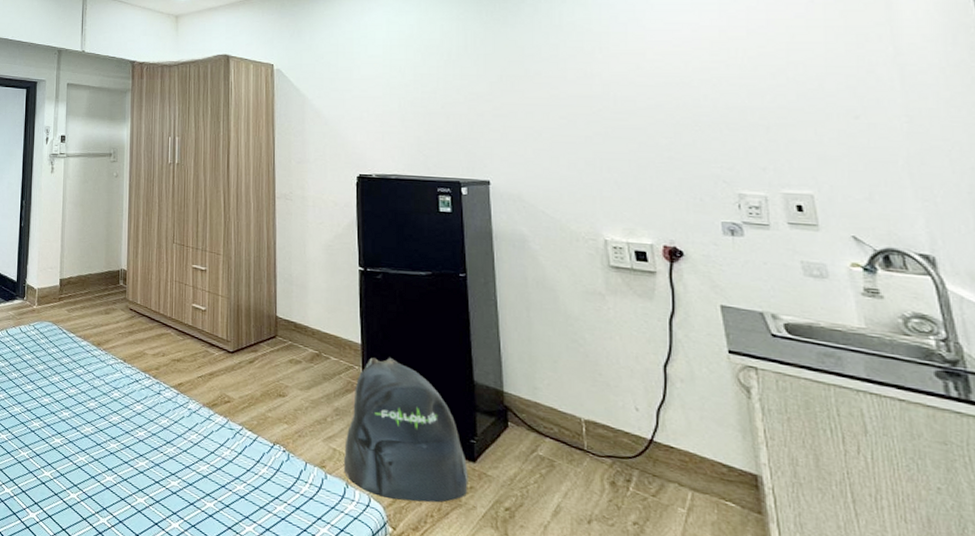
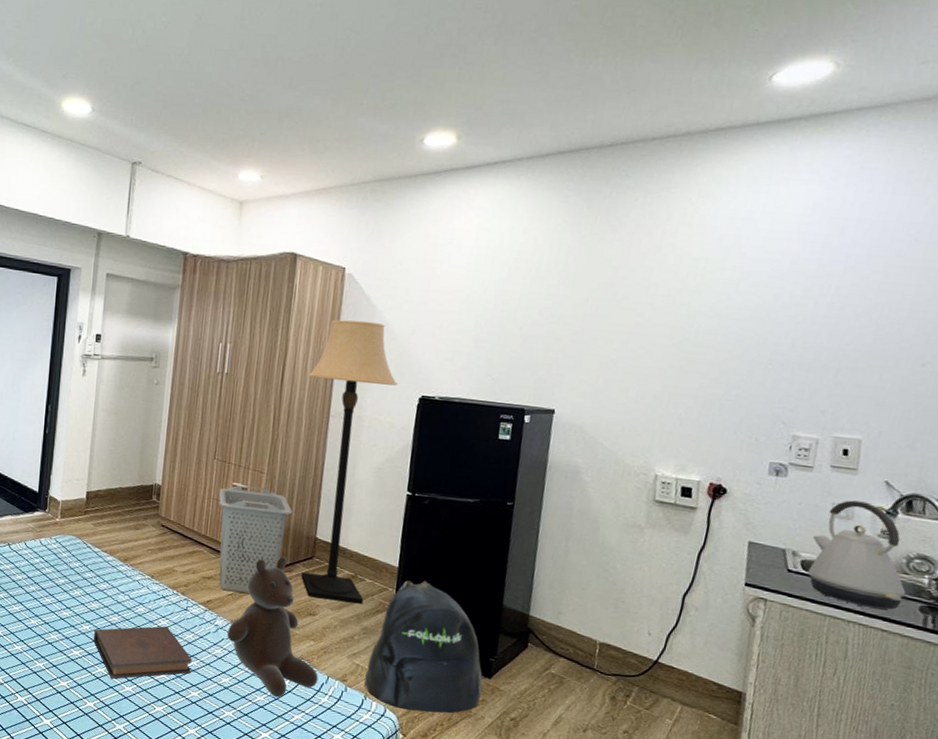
book: none [72,411,169,468] -> present [93,626,192,679]
laundry basket: none [180,267,252,376] -> present [218,485,293,594]
teddy bear: none [201,335,296,487] -> present [227,556,318,698]
lamp: none [251,109,335,384] -> present [301,319,398,604]
kettle: none [791,257,914,377] -> present [807,500,906,610]

